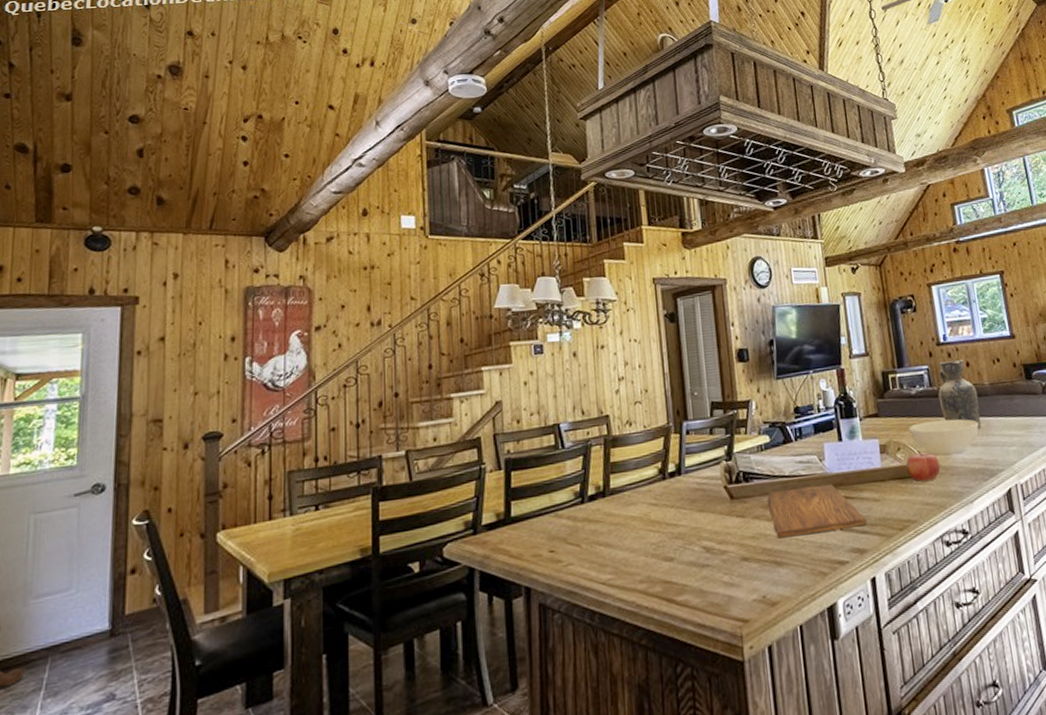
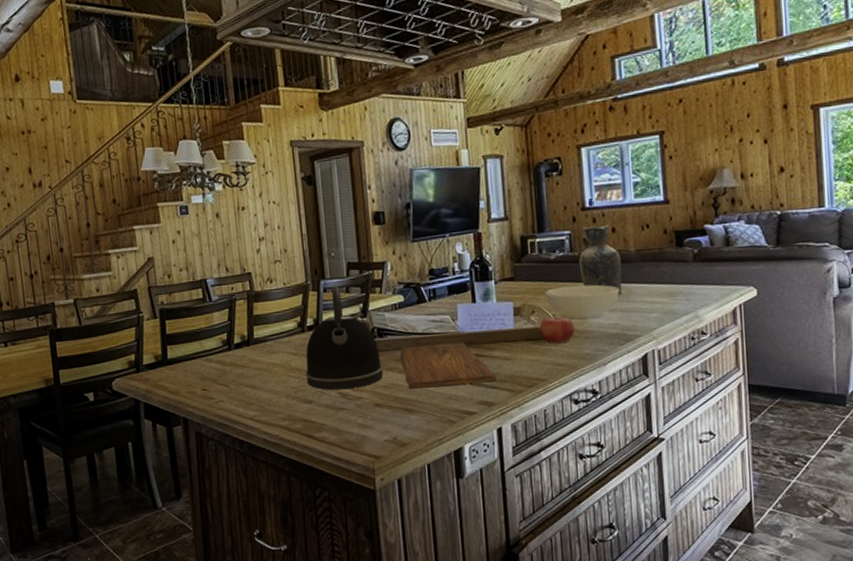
kettle: none [665,426,750,545] -> present [305,285,383,390]

